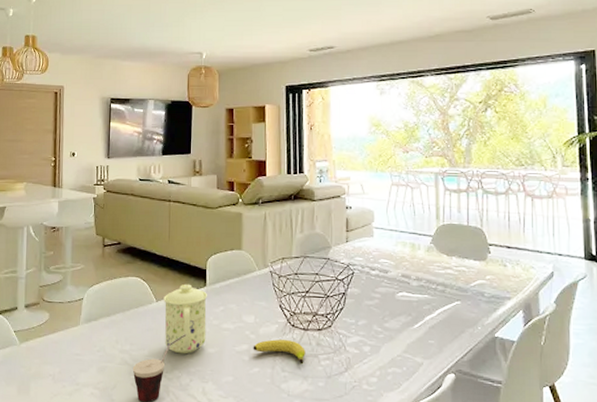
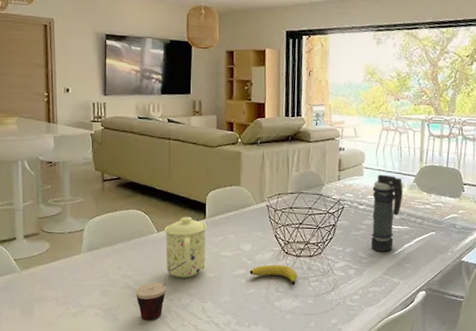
smoke grenade: none [385,235,419,325] -> present [371,174,403,252]

